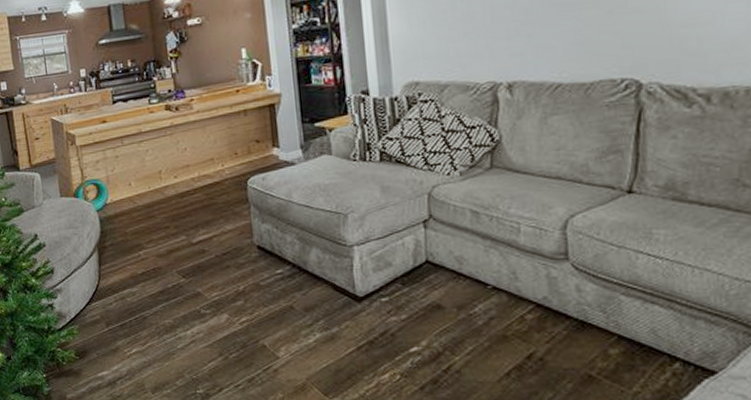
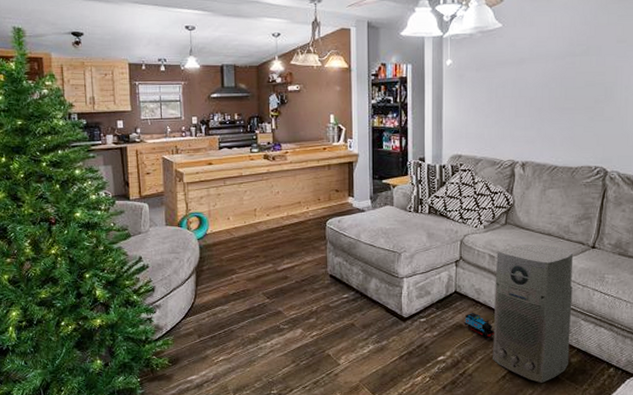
toy train: none [442,287,488,321] -> present [464,312,494,337]
air purifier: none [481,191,607,383] -> present [493,243,573,383]

